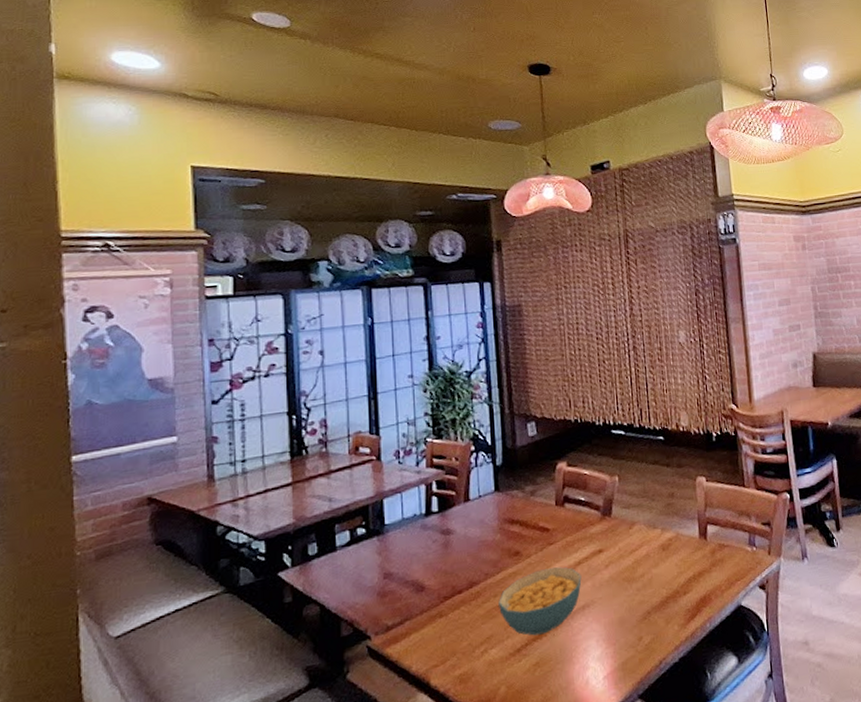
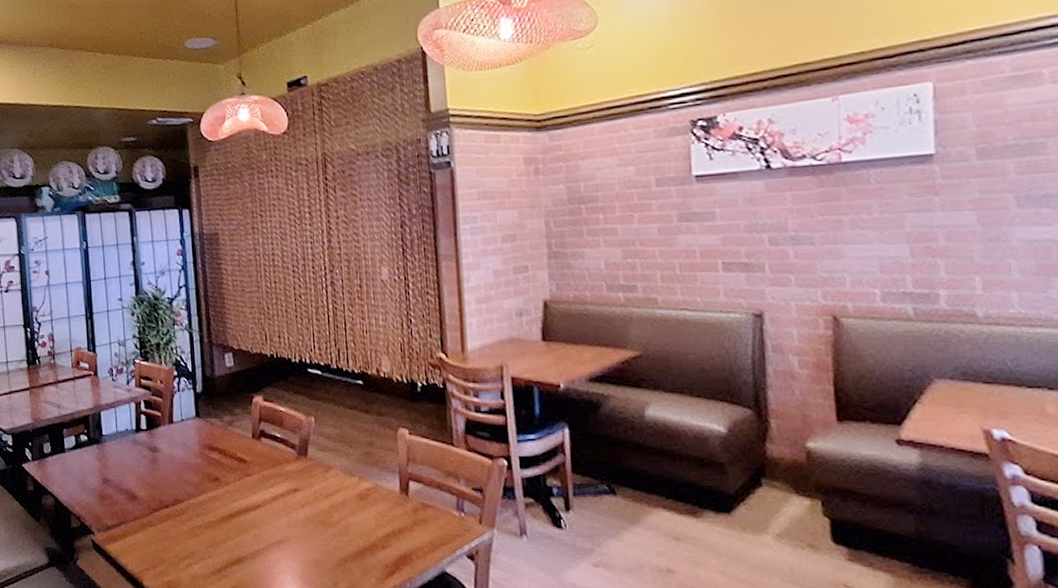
cereal bowl: present [499,567,582,636] -> none [200,499,278,560]

